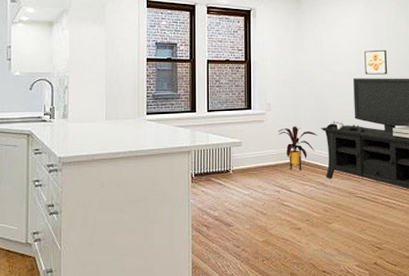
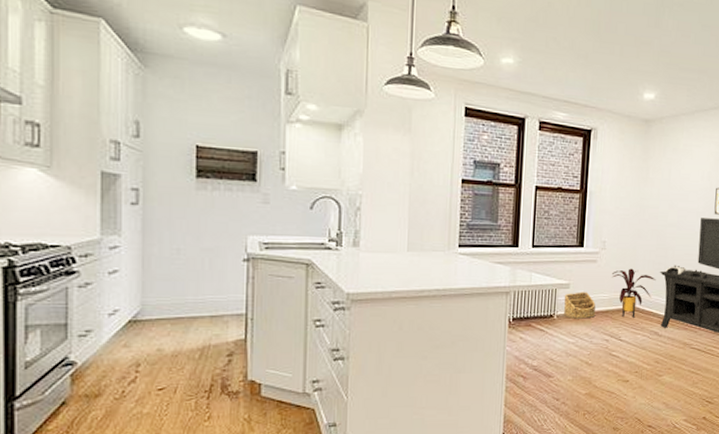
basket: none [237,148,267,173] -> present [564,292,596,319]

